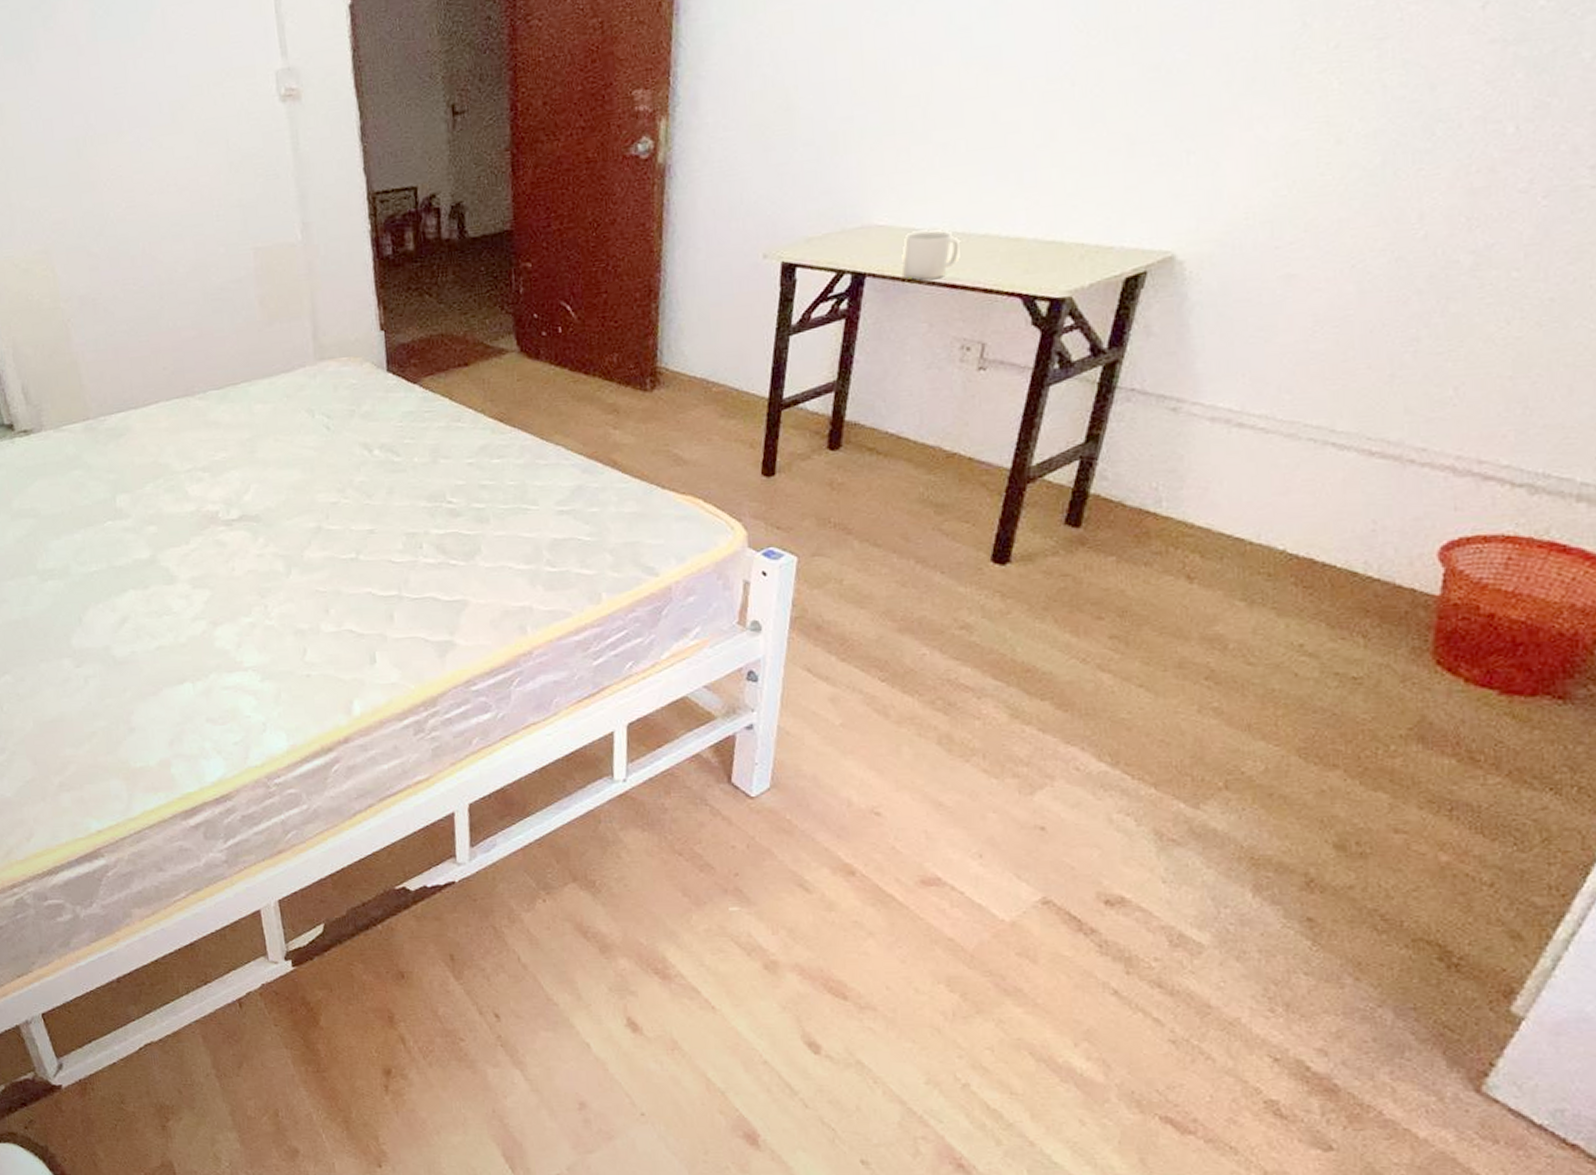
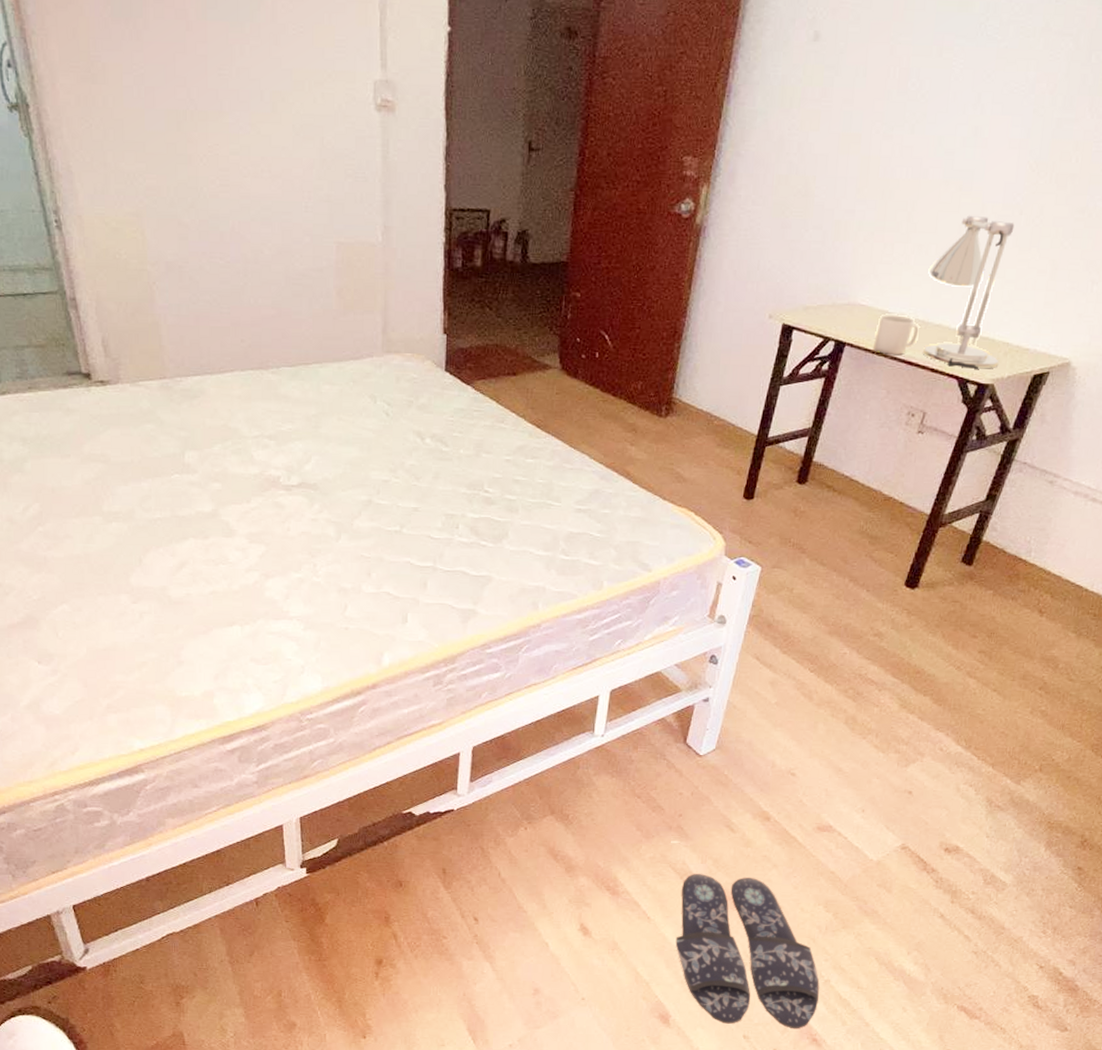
slippers: none [751,948,958,1151] -> present [675,874,820,1029]
desk lamp: none [962,96,1075,283] -> present [922,215,1015,369]

